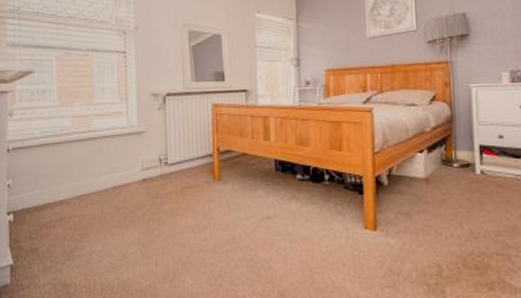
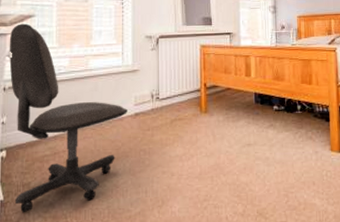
office chair: none [10,80,134,279] -> present [9,23,127,213]

